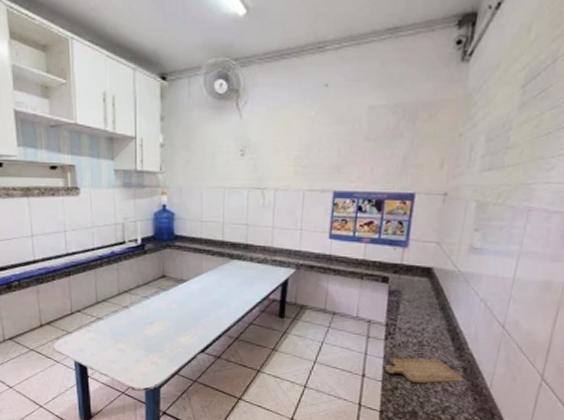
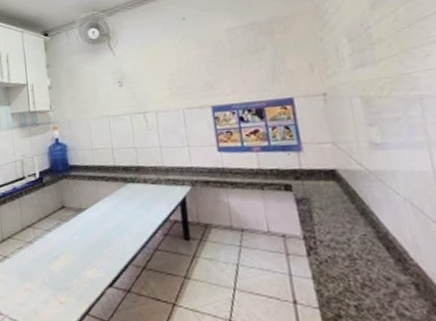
chopping board: present [385,358,463,383] -> none [318,274,420,307]

